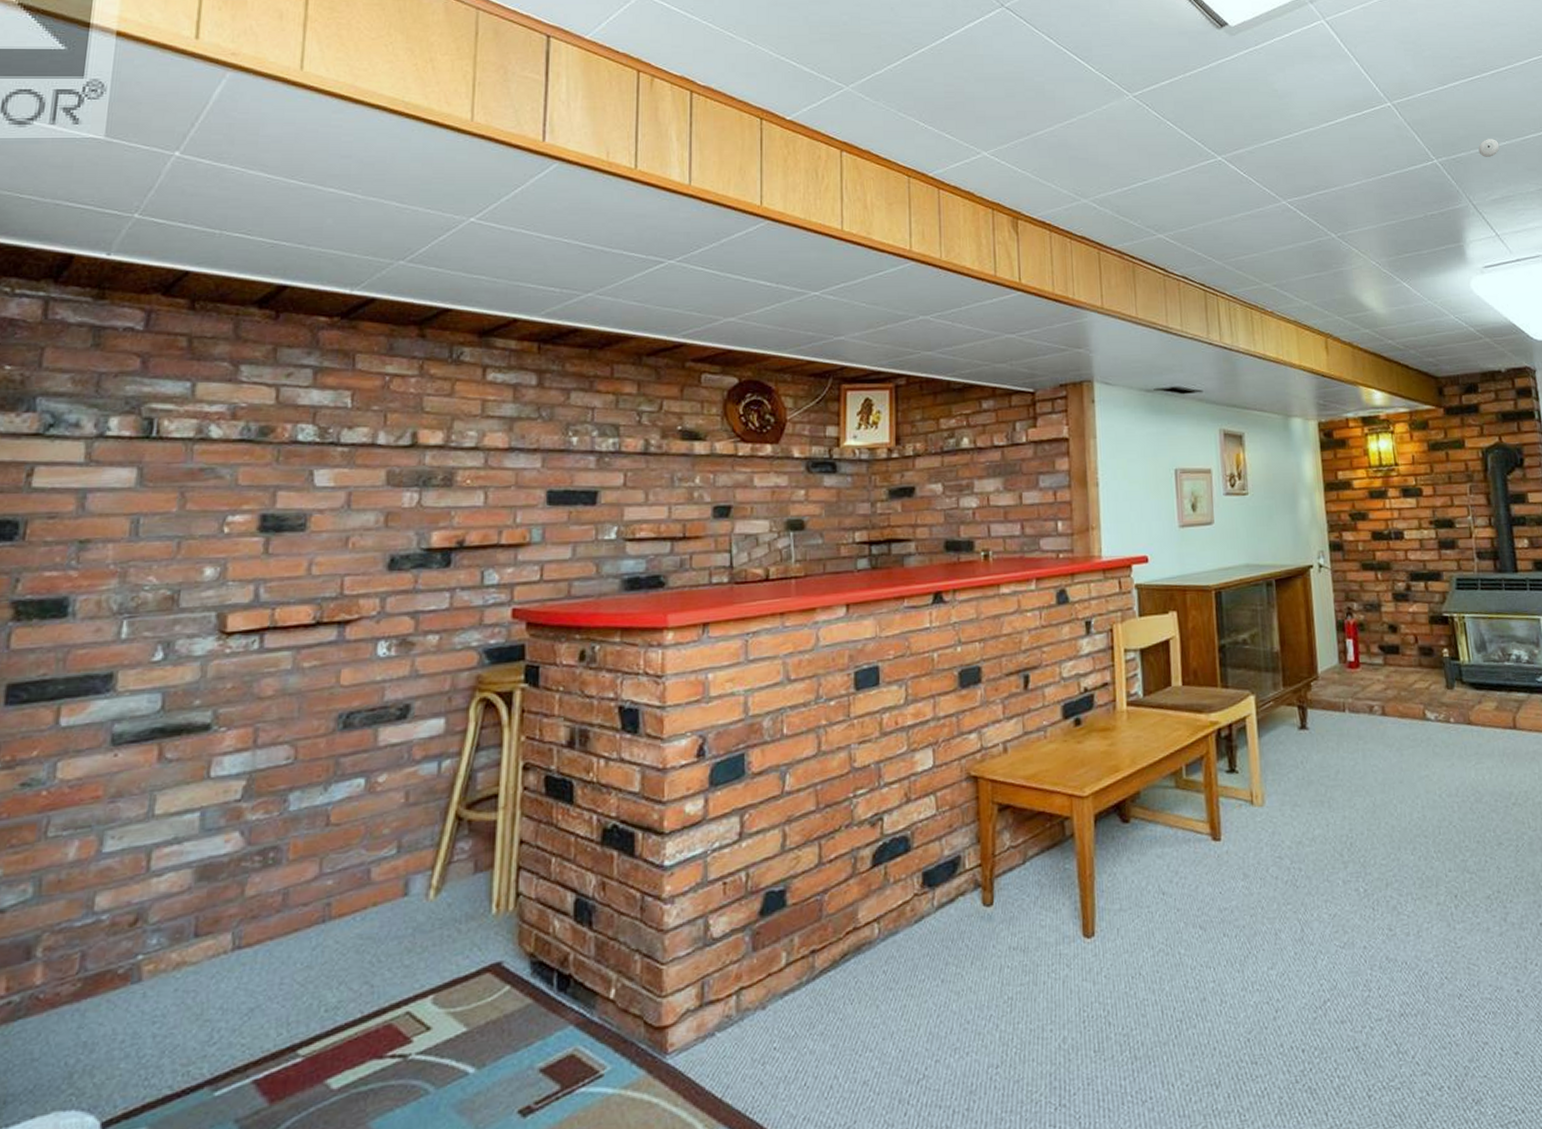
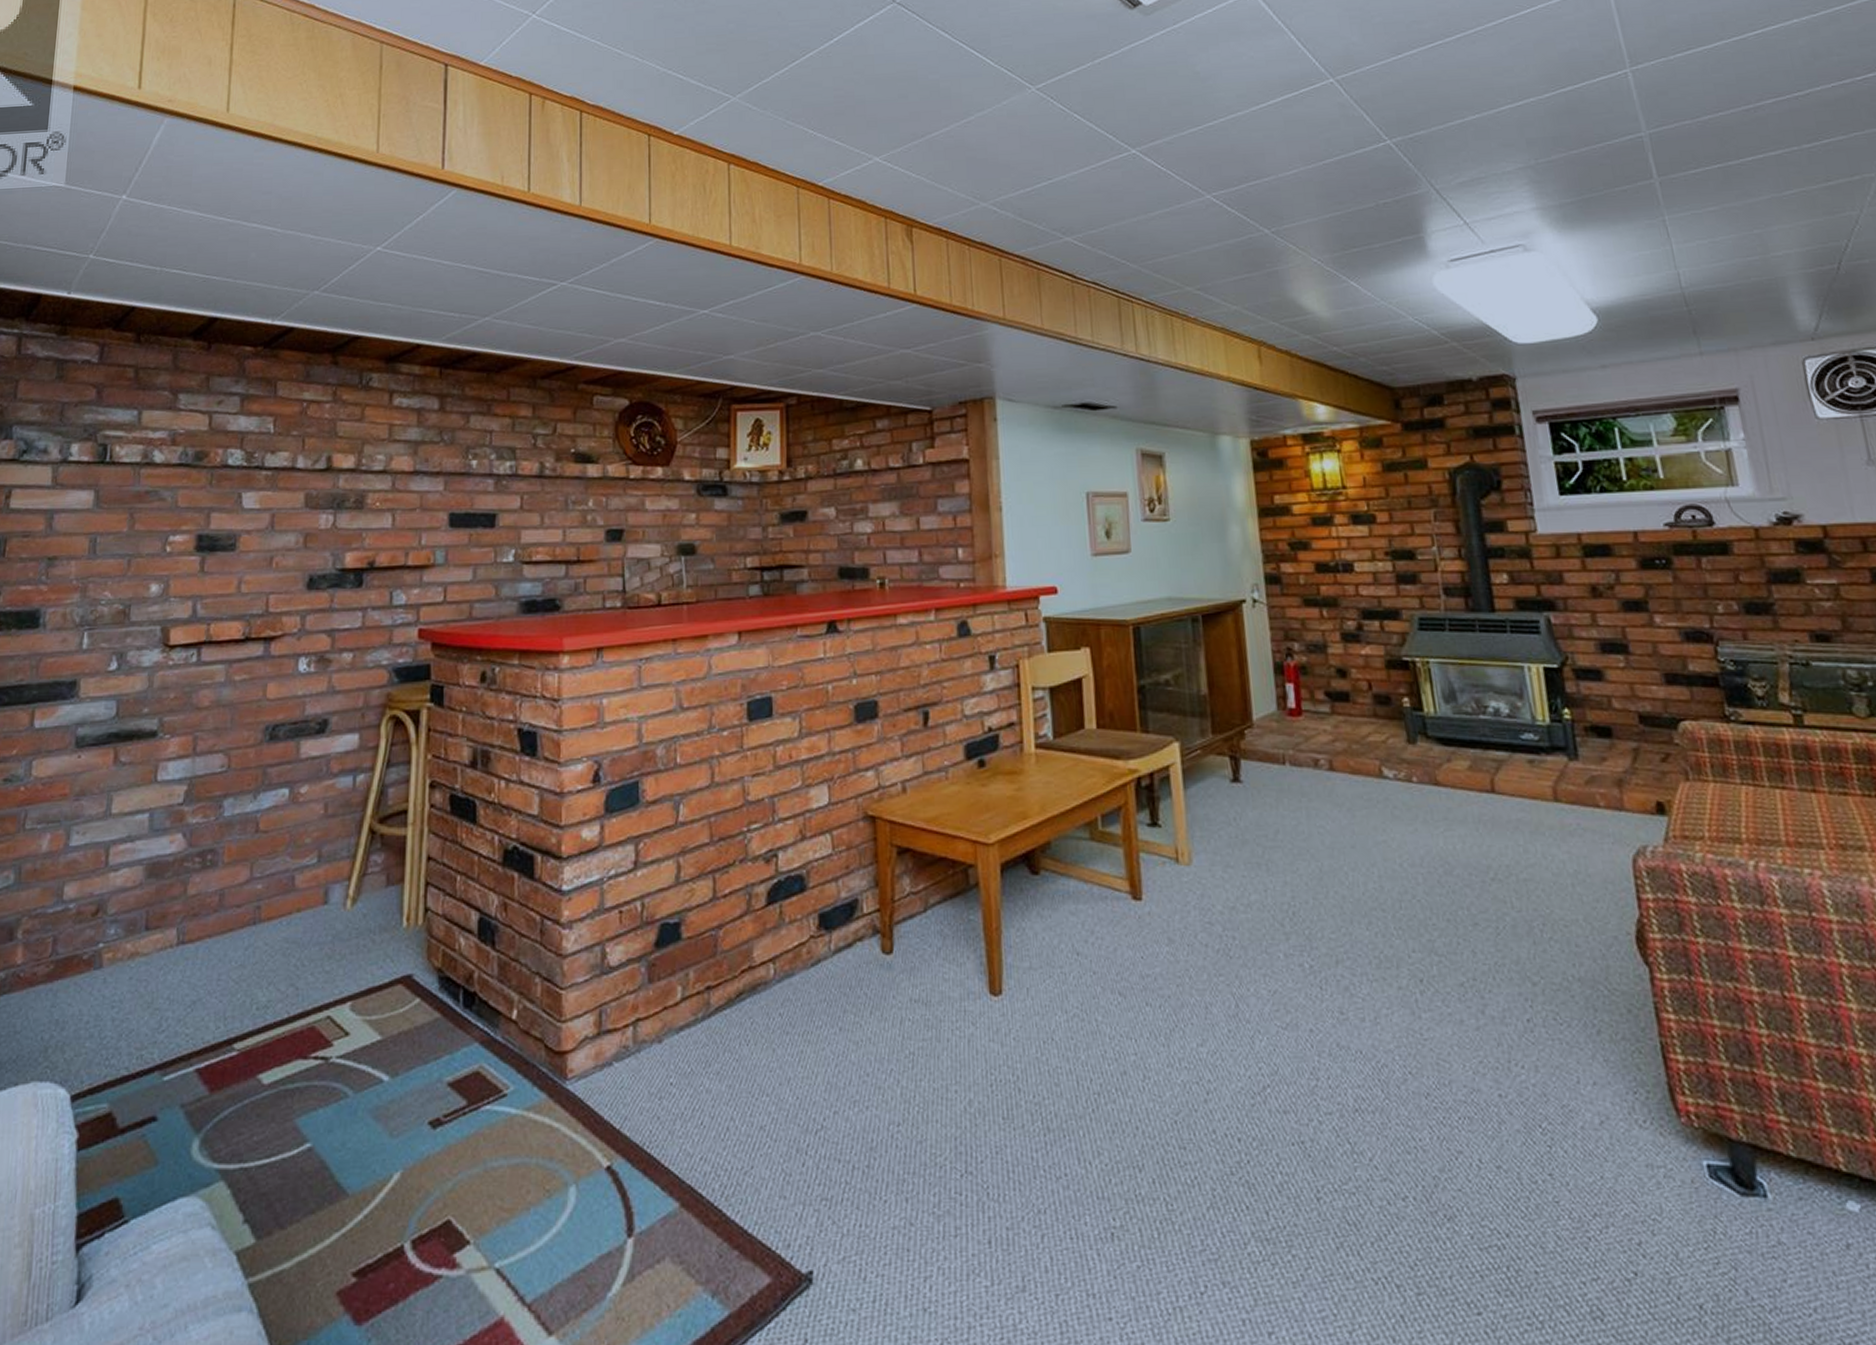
smoke detector: present [1478,139,1500,157] -> none [1441,113,1468,134]

